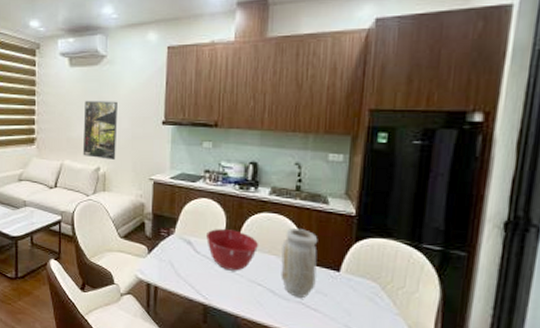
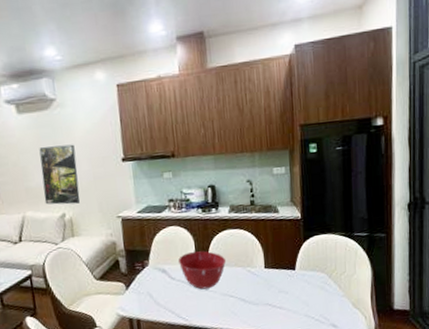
vase: present [281,228,318,298] -> none [246,238,278,300]

